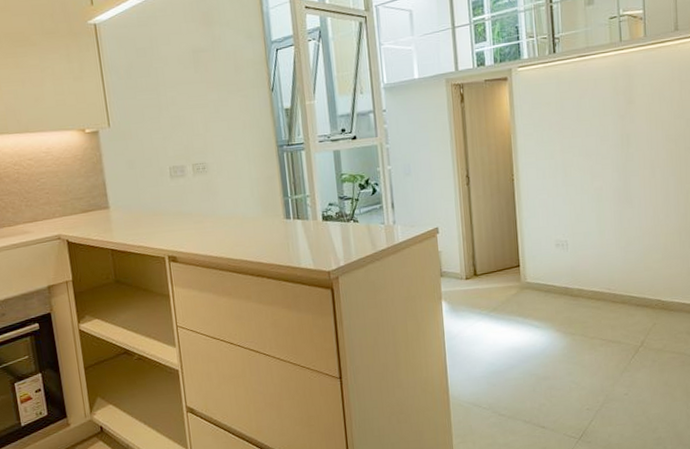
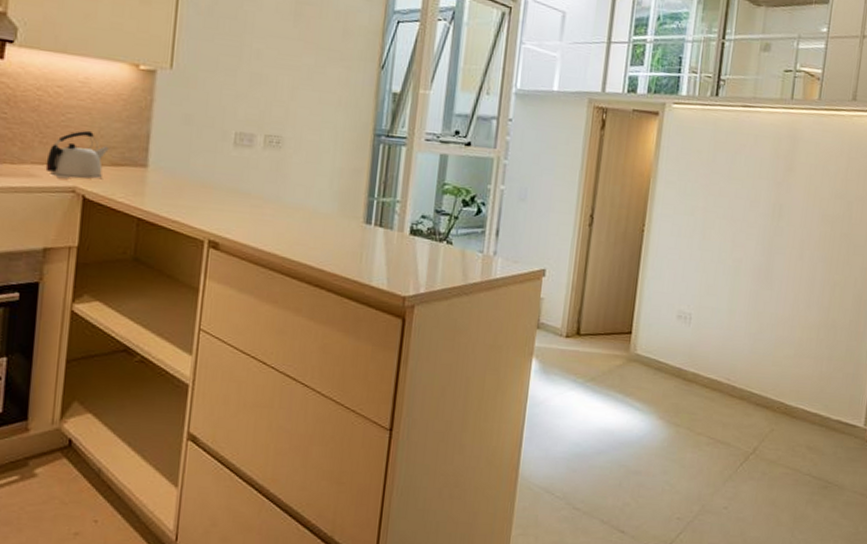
kettle: none [33,189,79,231] -> present [45,130,109,180]

